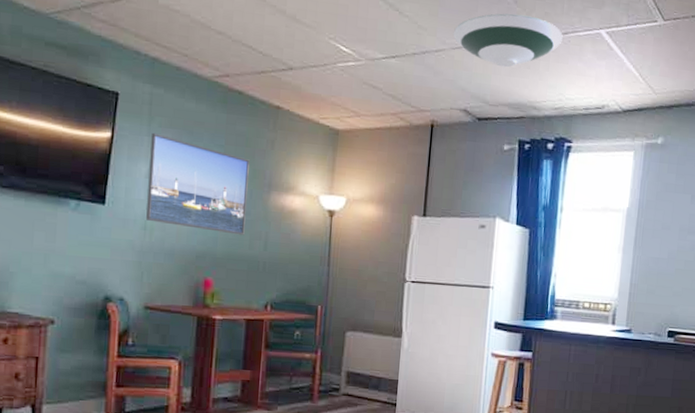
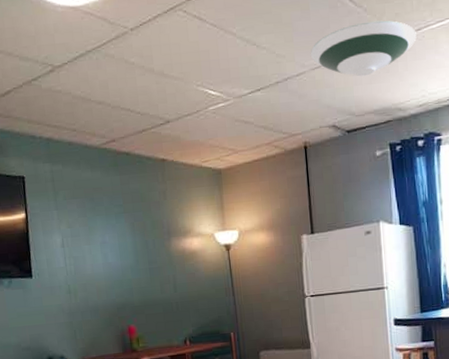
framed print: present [146,132,250,235] -> none [59,205,155,285]

